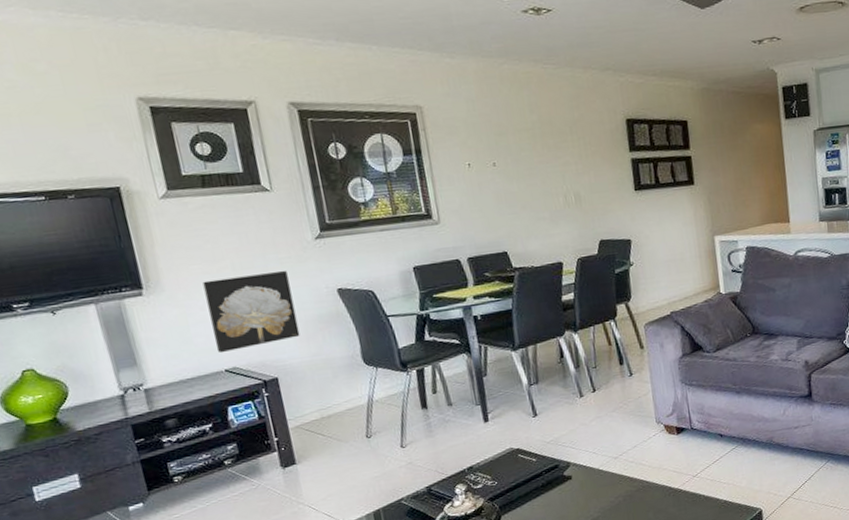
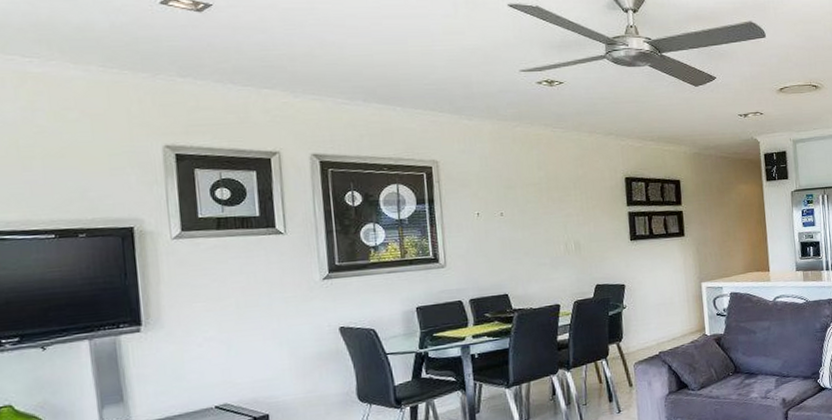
wall art: present [203,270,300,354] -> none [204,309,297,390]

